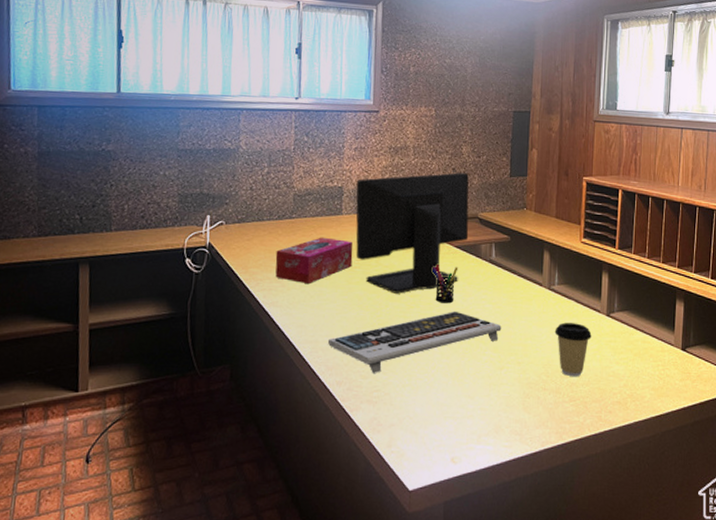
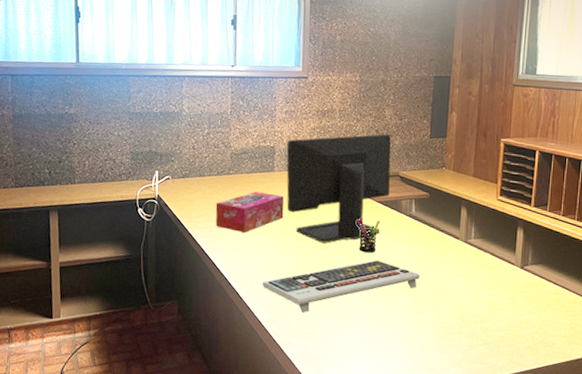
coffee cup: present [554,322,592,377] -> none [470,273,506,323]

